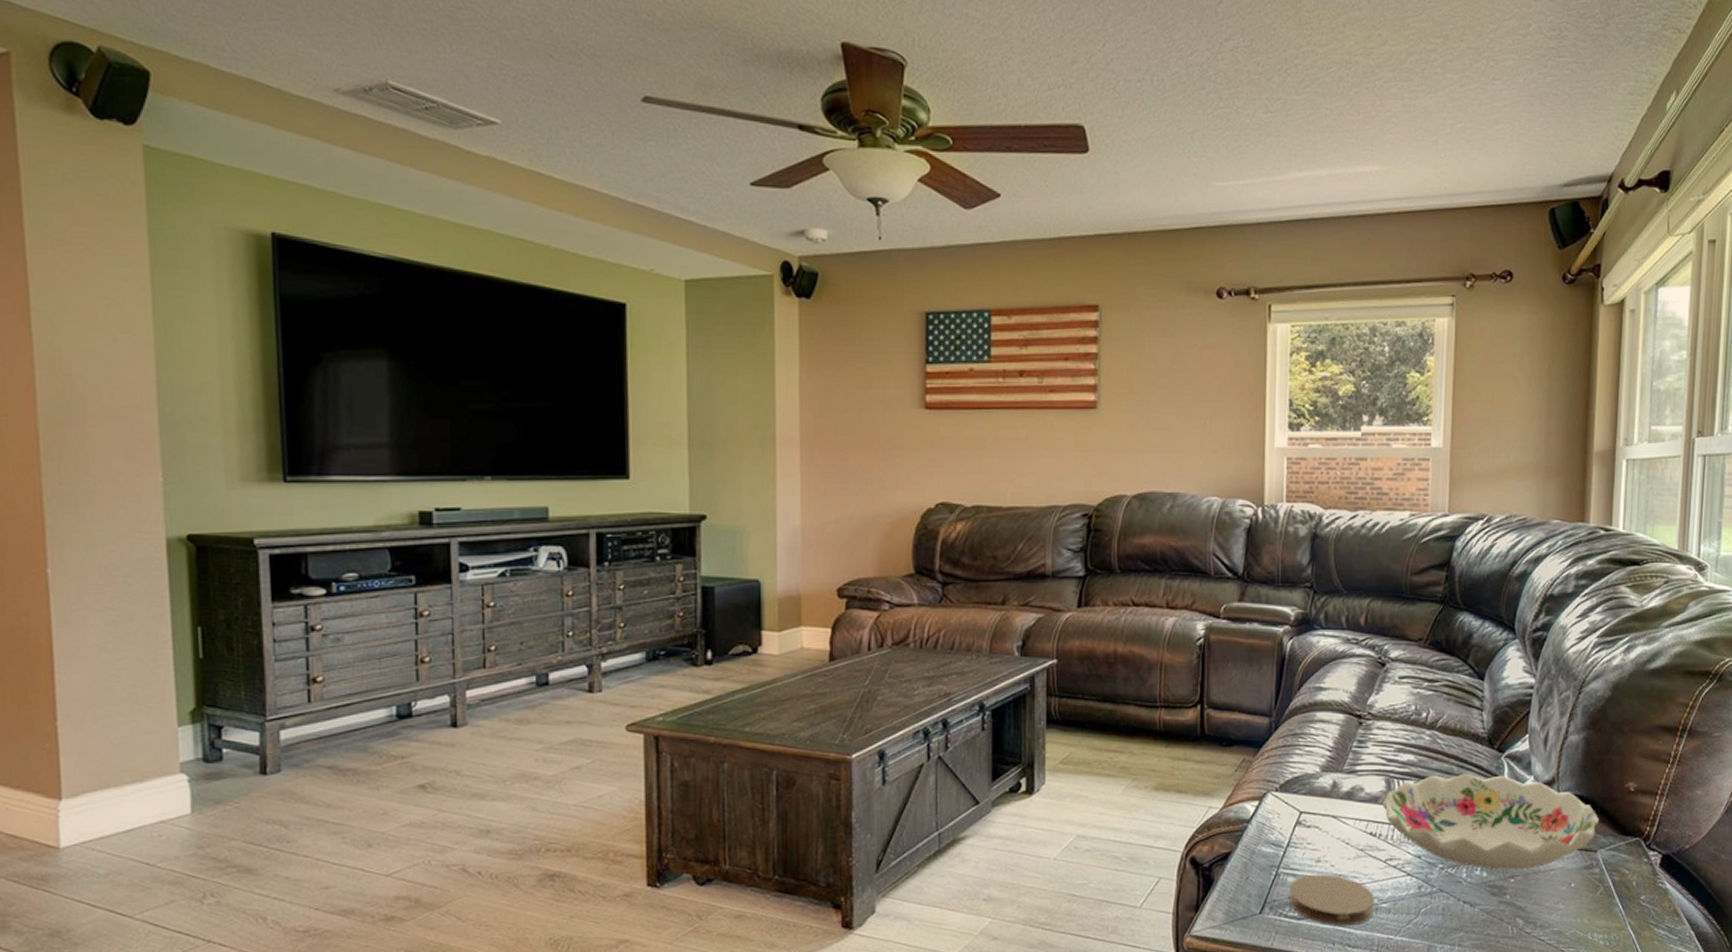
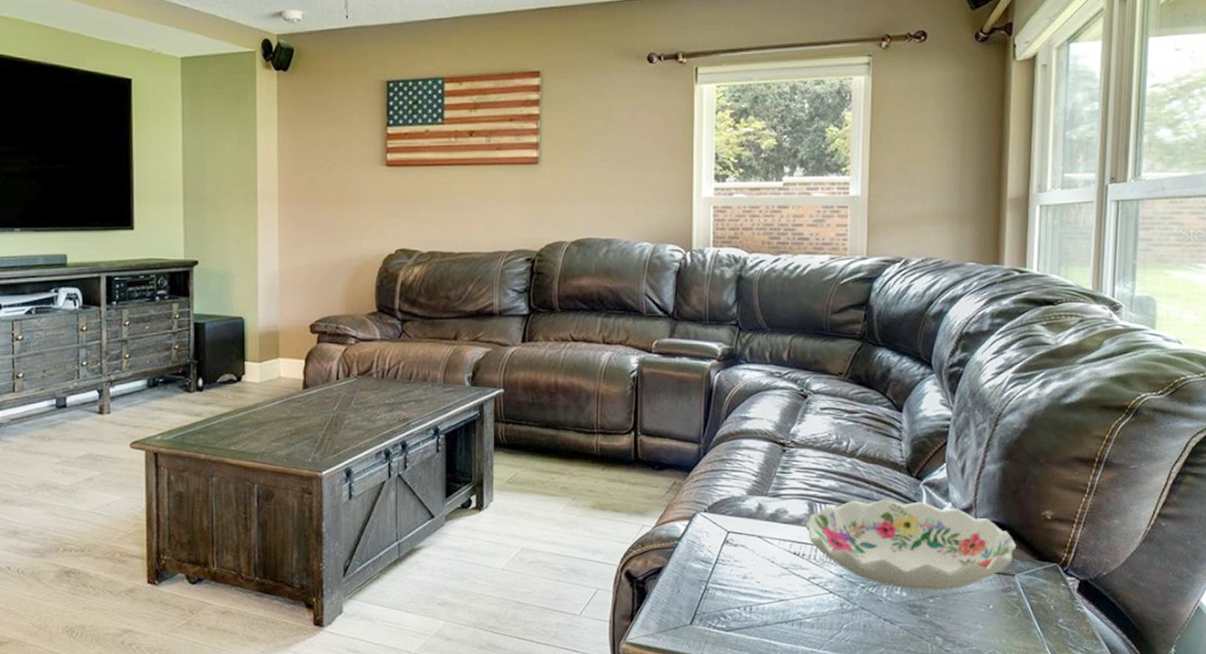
coaster: present [1288,874,1375,926] -> none [717,589,799,638]

